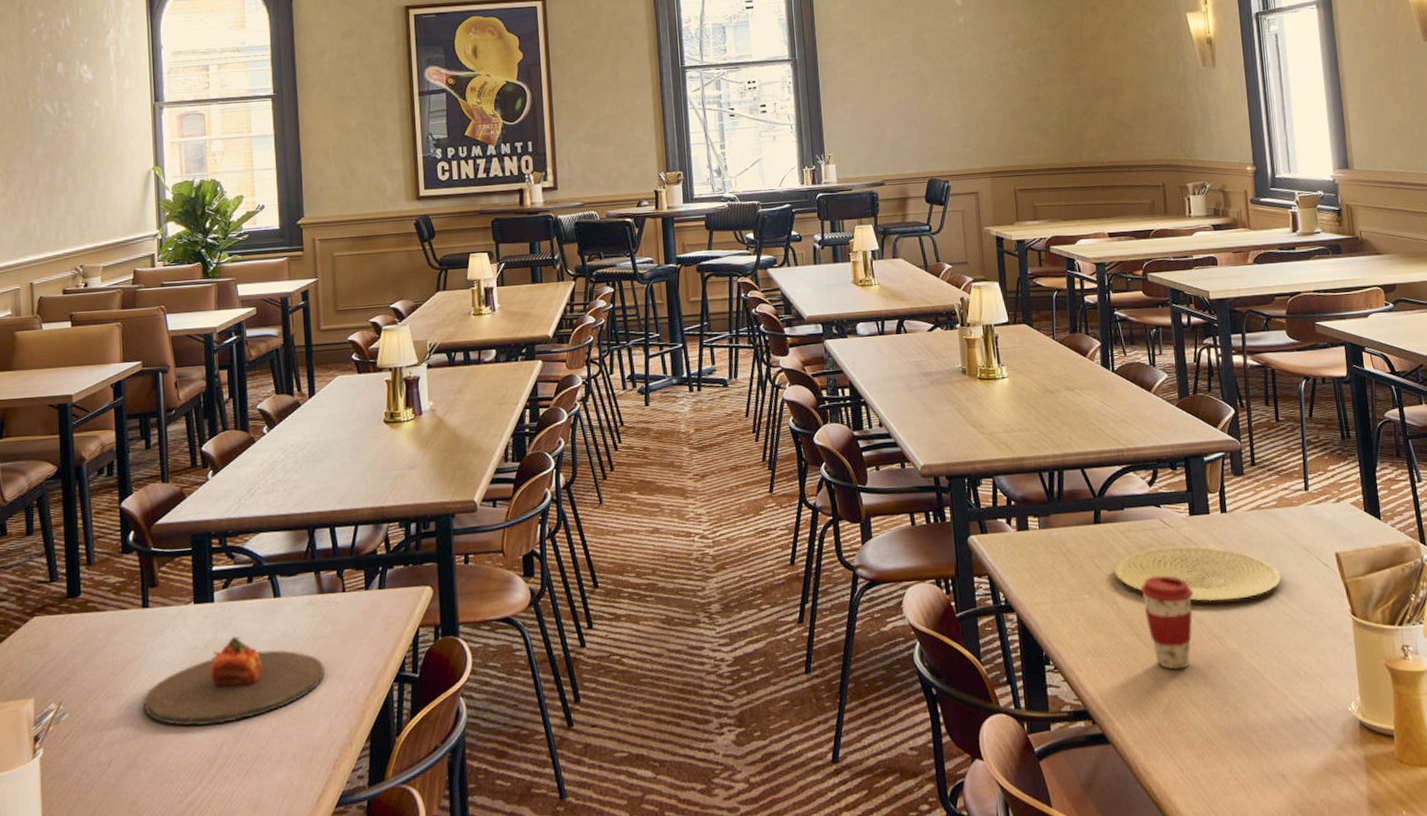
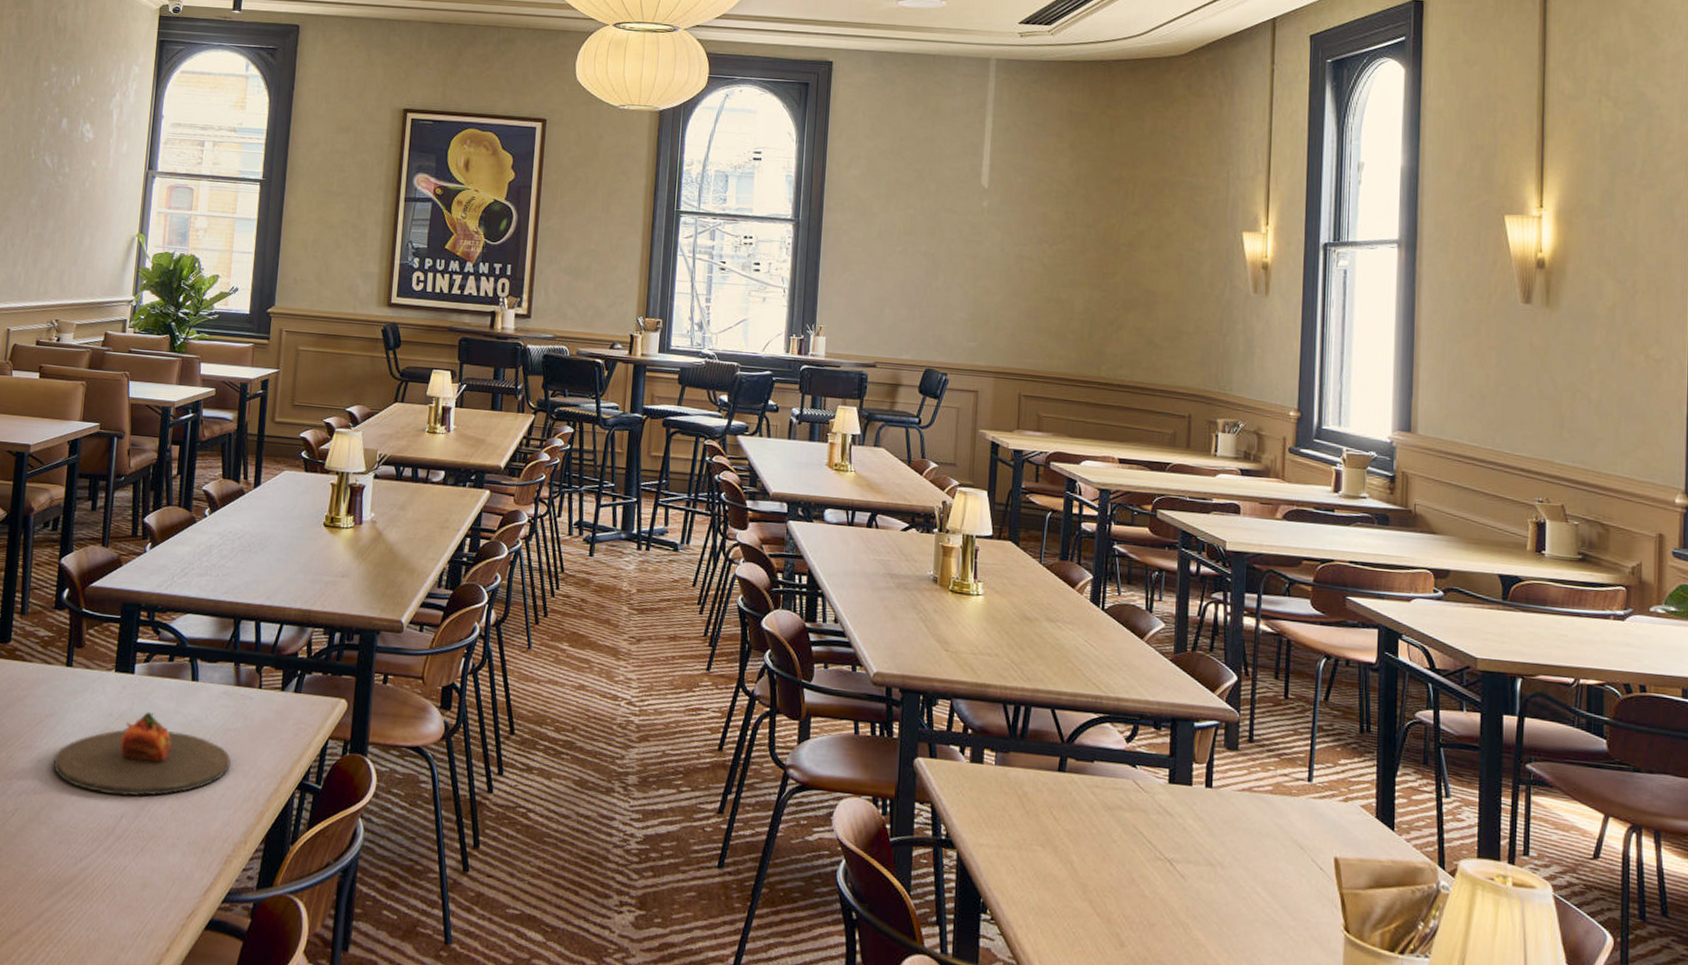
plate: present [1114,546,1281,602] -> none [1073,811,1266,887]
coffee cup: present [1141,576,1193,670] -> none [1101,842,1160,949]

